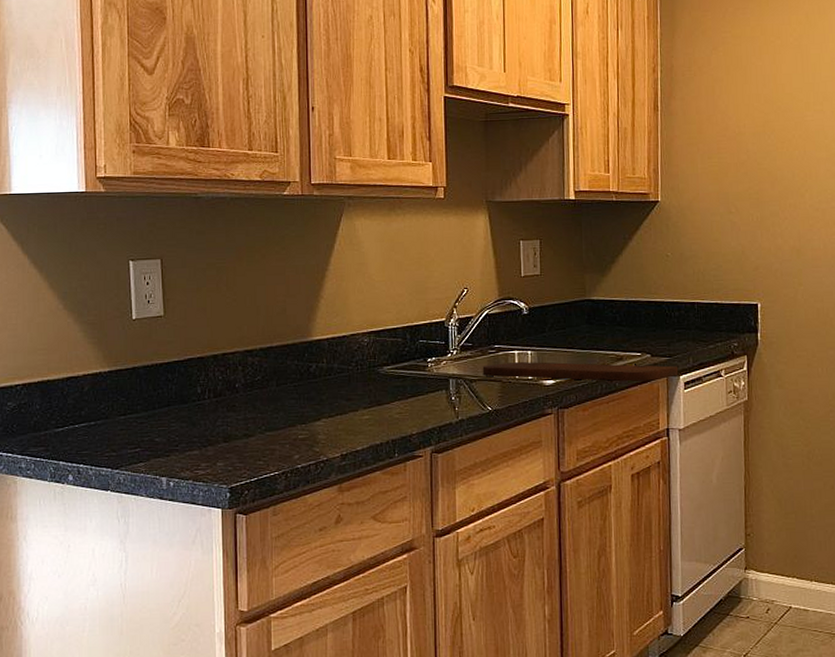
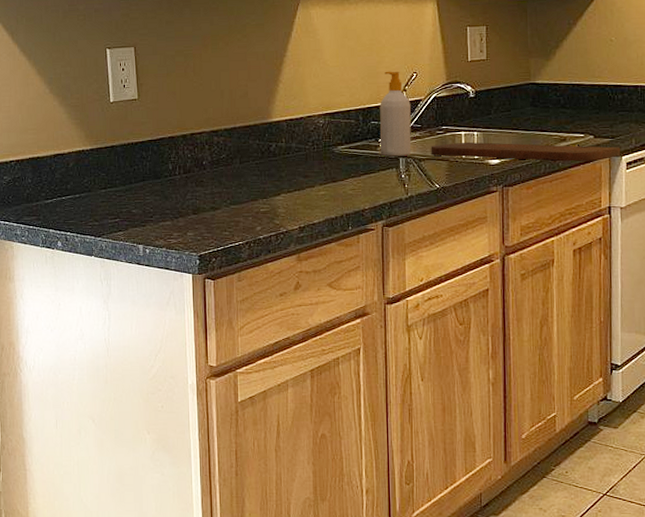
soap bottle: none [428,286,462,378] -> present [379,71,412,157]

